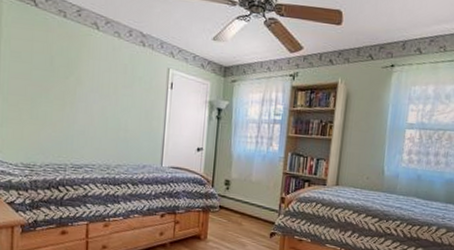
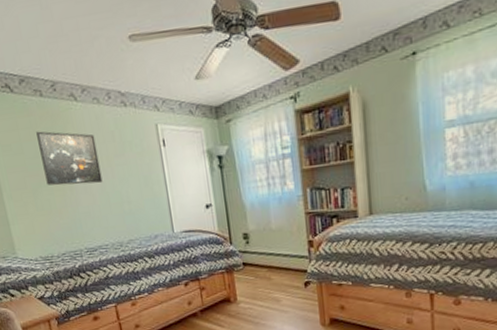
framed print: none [48,47,108,108] -> present [36,131,103,186]

